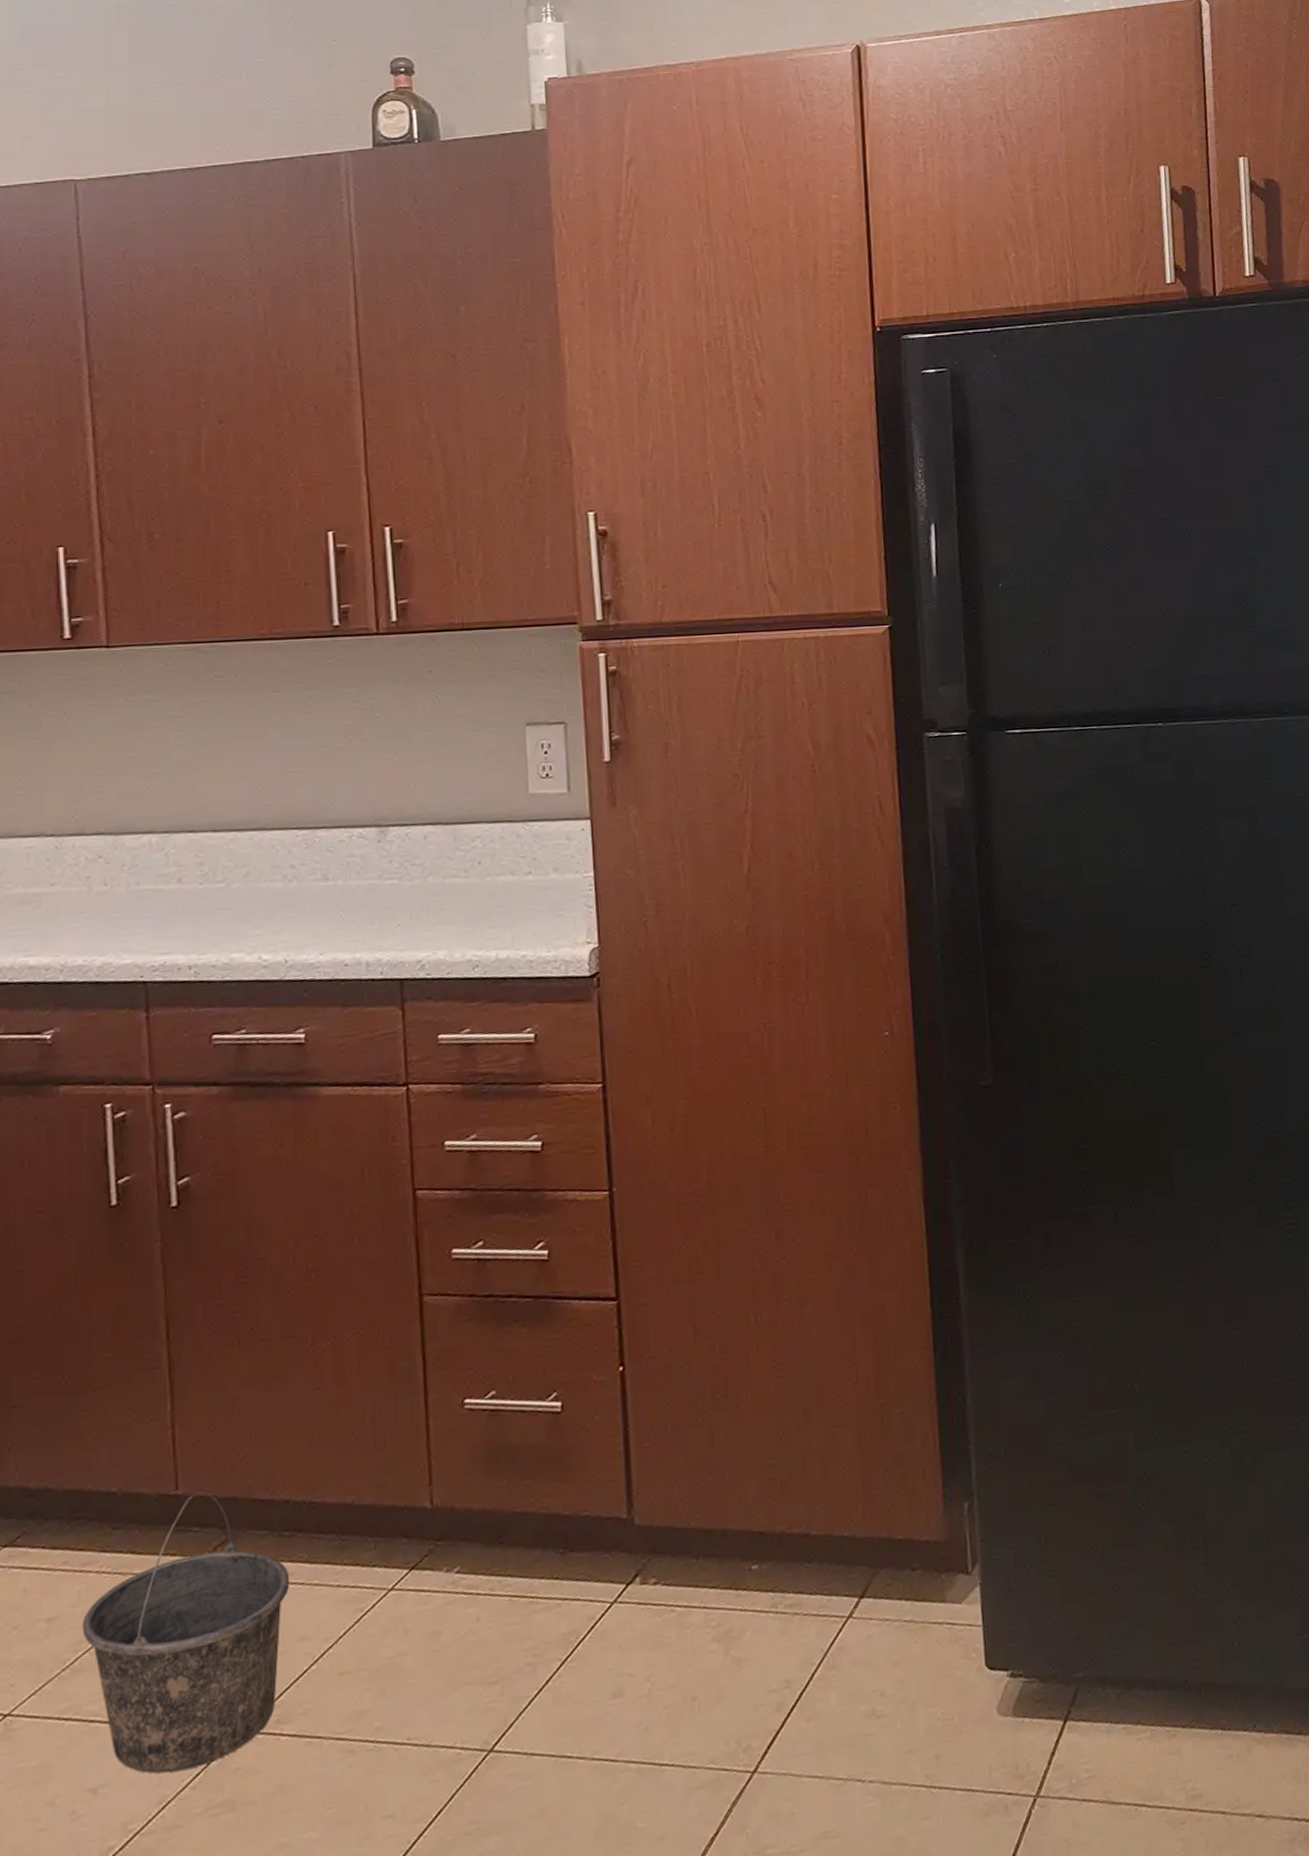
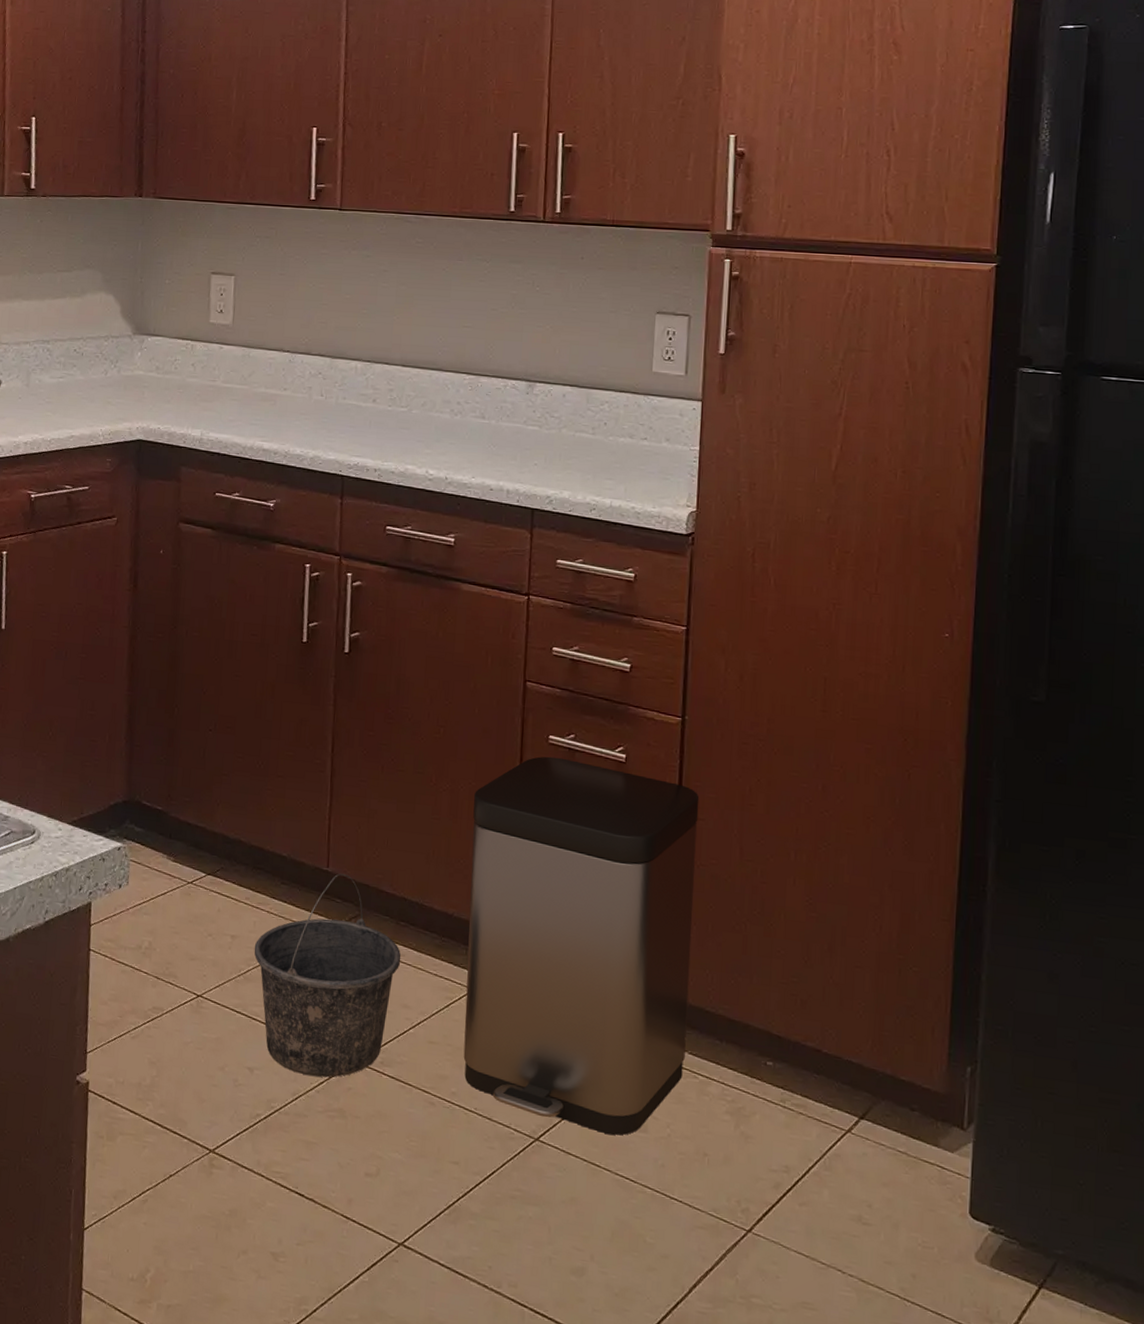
pedal bin: none [365,1269,658,1721] -> present [463,756,699,1136]

